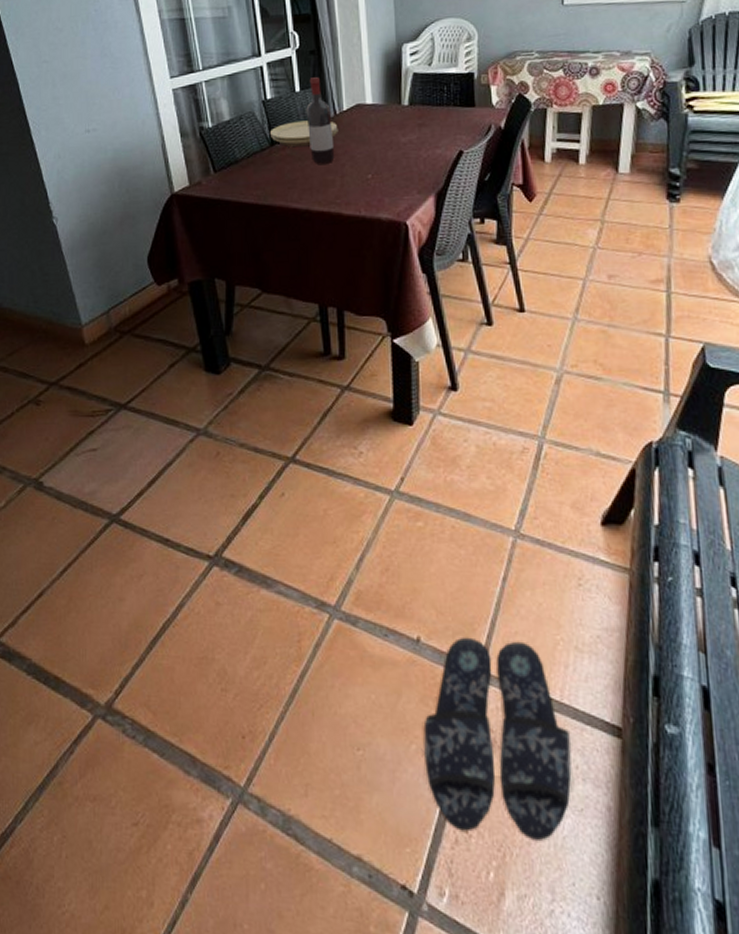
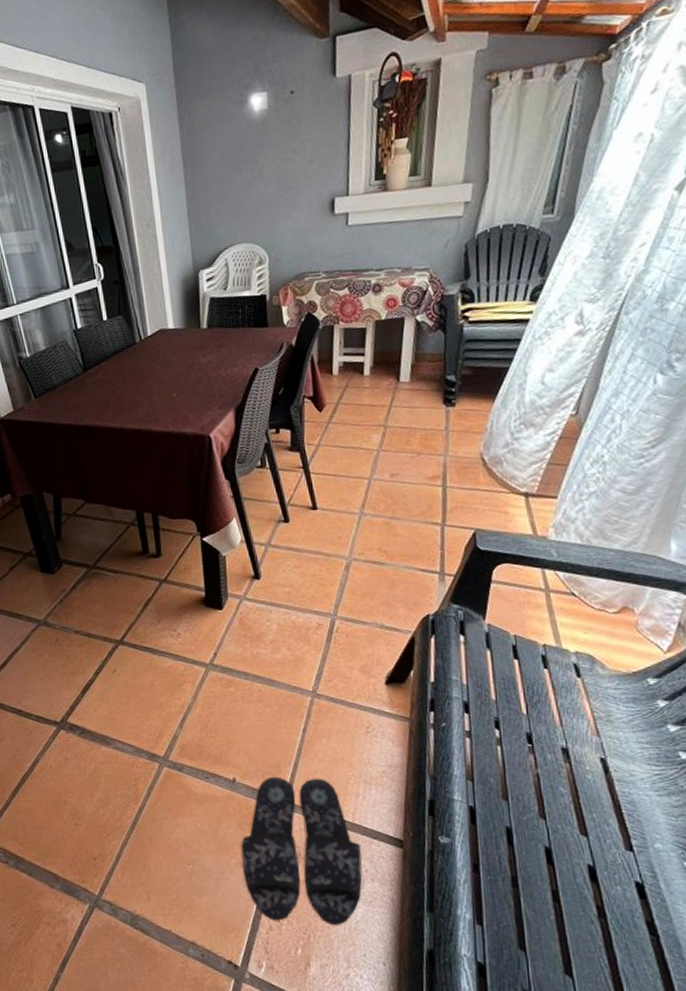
plate: present [269,120,338,148] -> none [82,346,145,372]
wine bottle: present [306,77,335,165] -> none [113,306,143,387]

